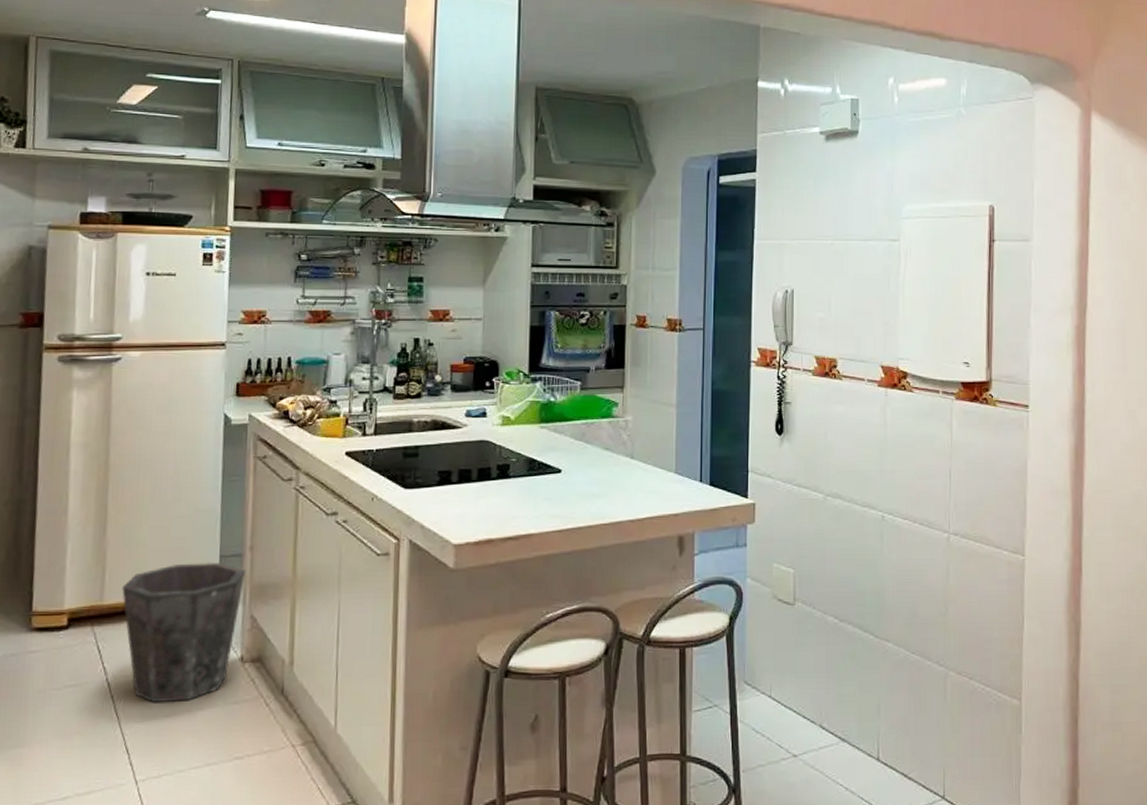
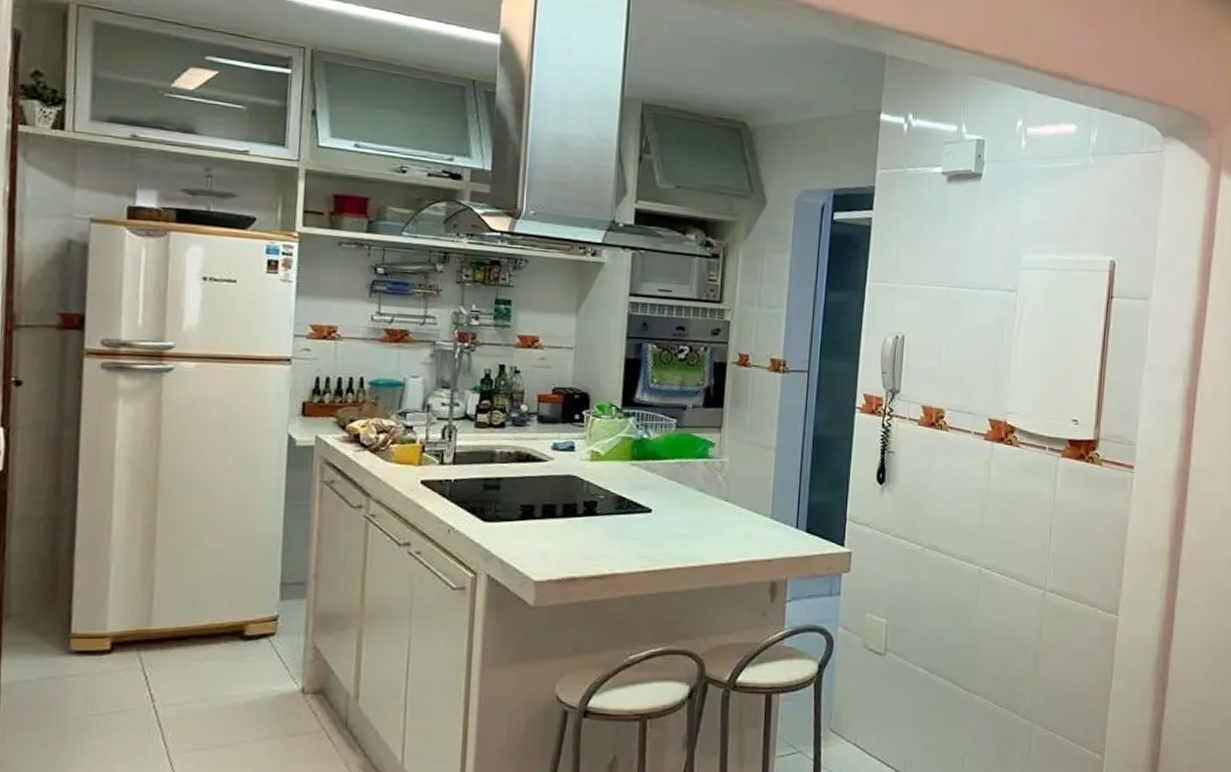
waste bin: present [122,562,247,703] -> none [171,589,310,733]

